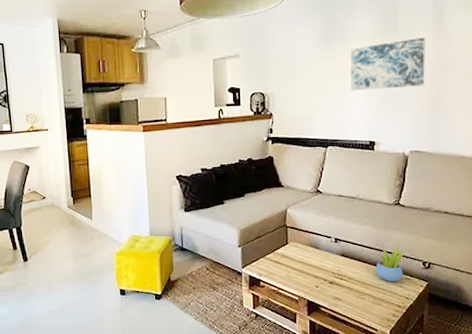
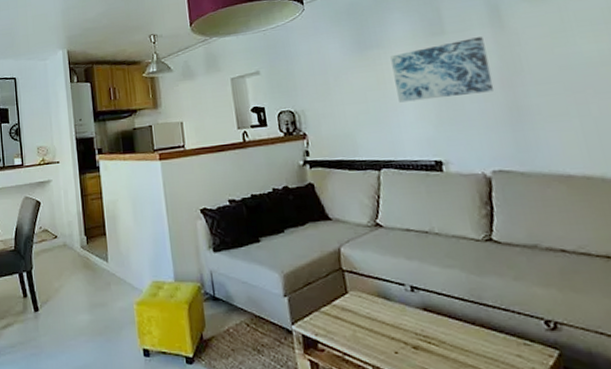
succulent plant: present [376,244,404,282] -> none [475,295,519,349]

